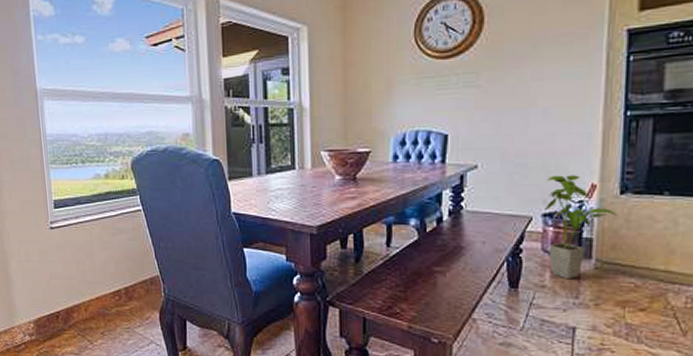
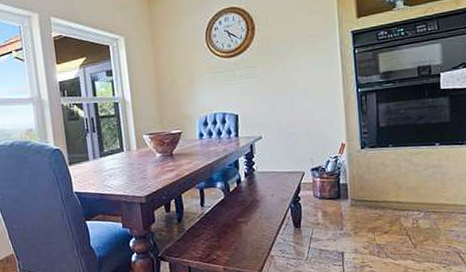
house plant: present [545,175,618,280] -> none [312,138,362,217]

